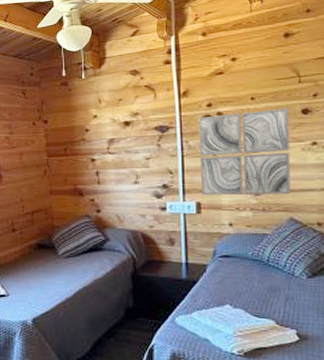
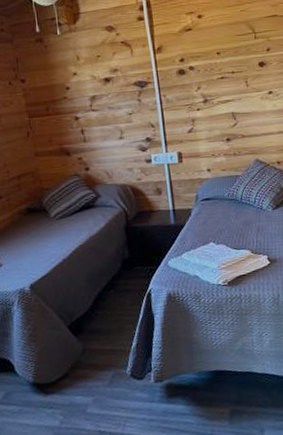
wall art: present [198,108,291,195] -> none [173,61,255,145]

